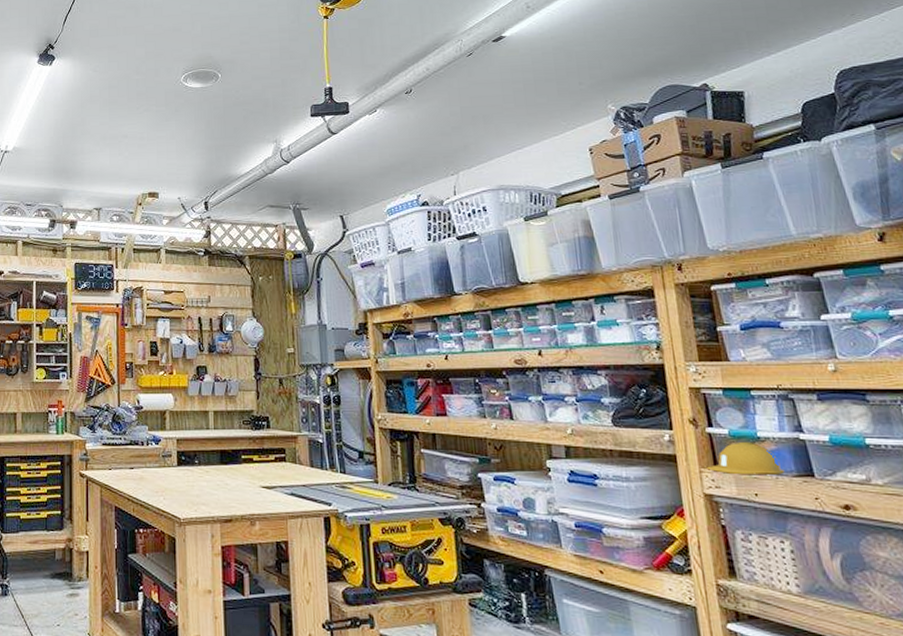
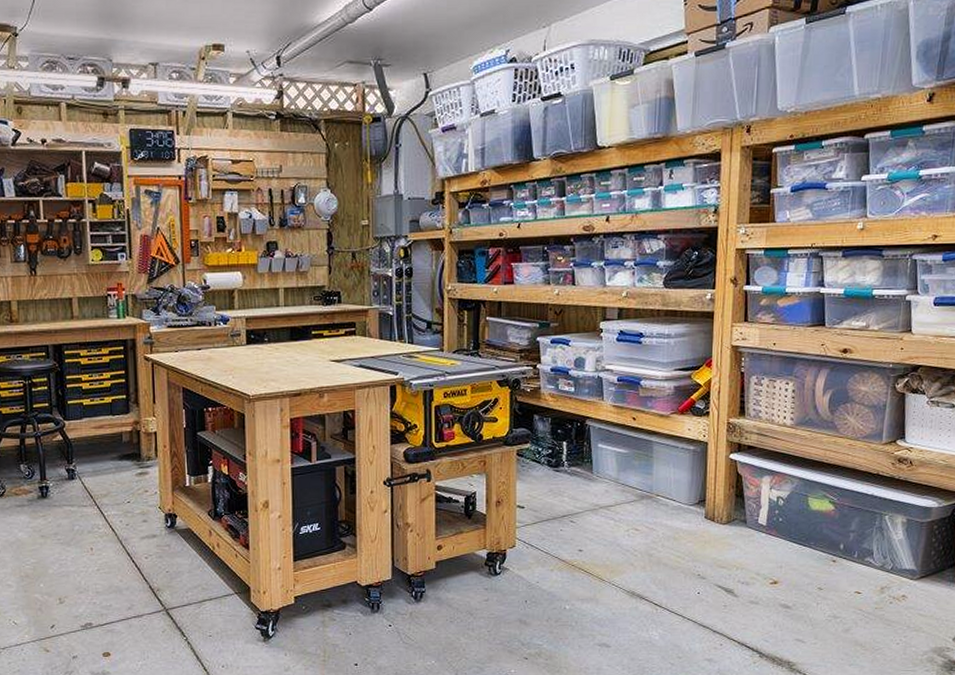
hard hat: present [706,441,785,475] -> none [738,297,802,328]

